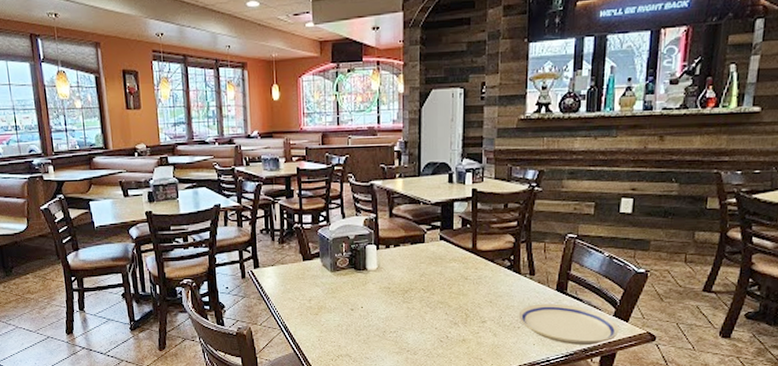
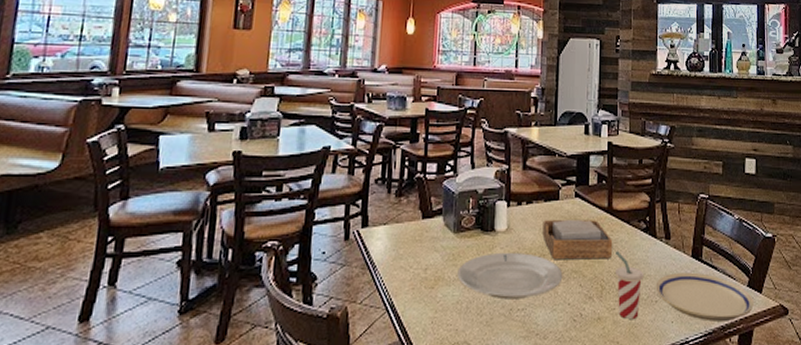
plate: none [337,286,430,324] -> present [457,252,563,300]
napkin holder: none [410,259,477,293] -> present [542,220,613,260]
beverage cup: none [479,286,508,342] -> present [615,251,645,320]

